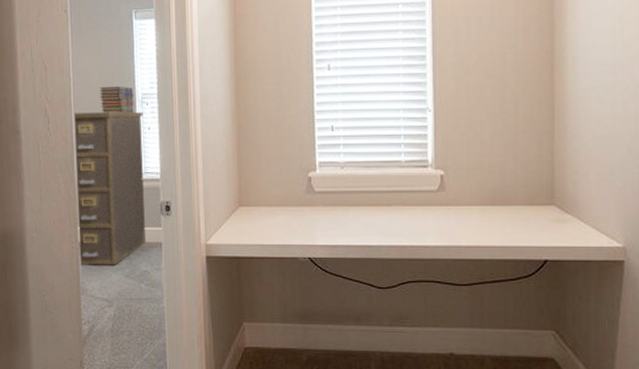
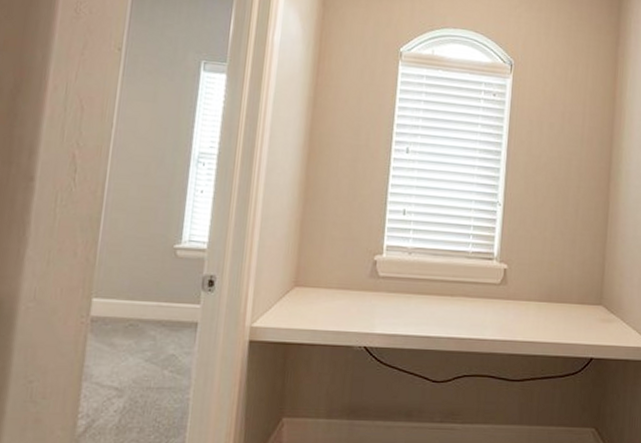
filing cabinet: present [75,111,147,265] -> none [86,164,197,347]
book stack: present [100,86,134,113] -> none [146,138,190,172]

